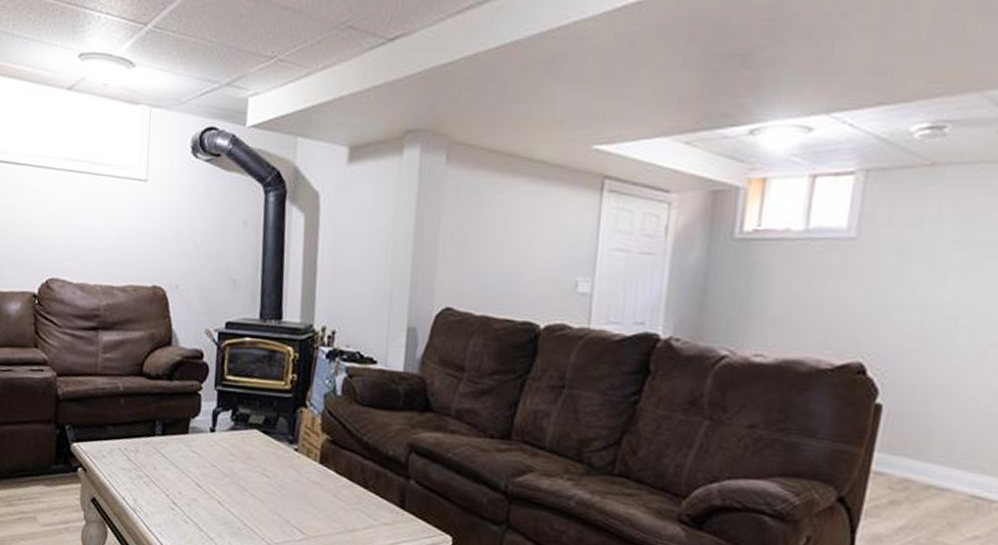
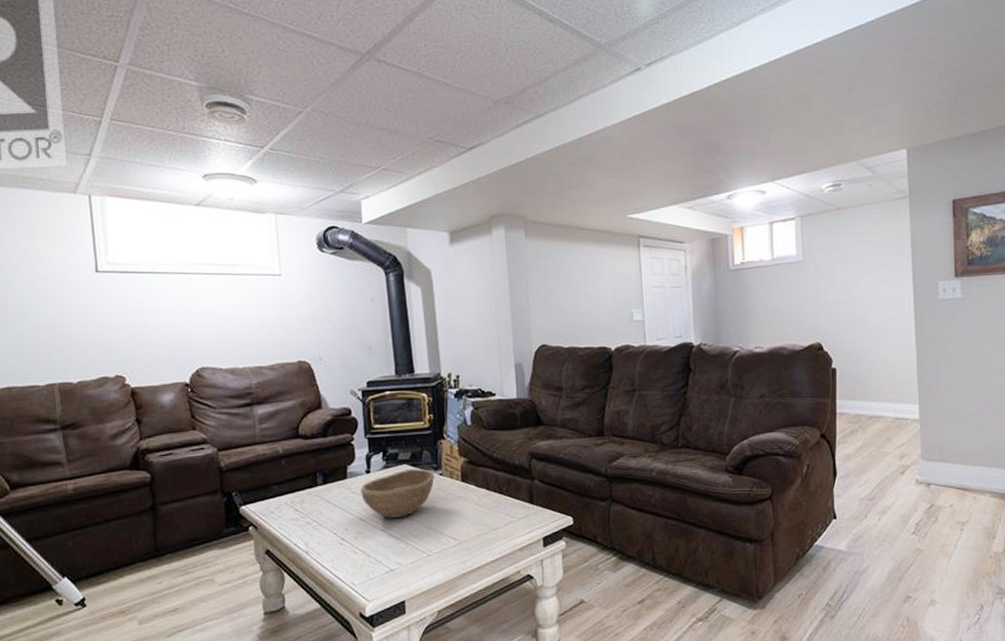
bowl: none [200,436,288,493] -> present [360,469,435,518]

